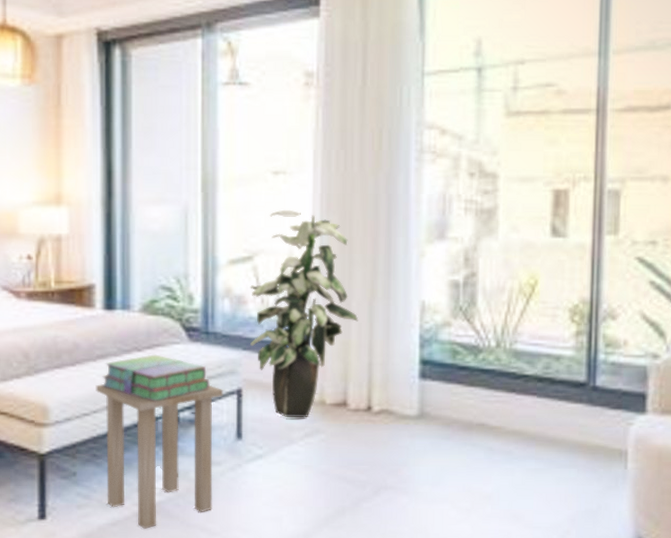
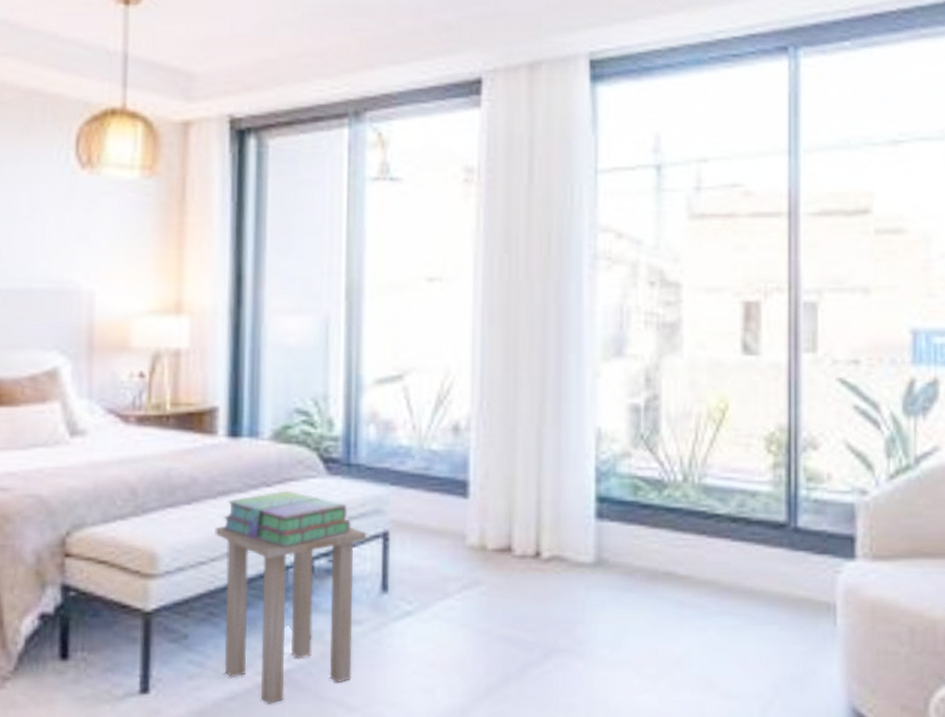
indoor plant: present [250,209,359,418] -> none [399,321,525,566]

